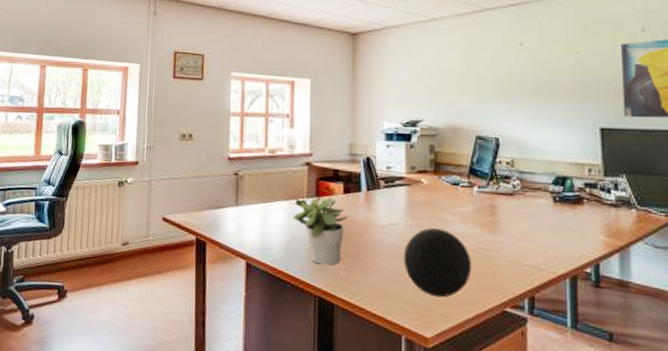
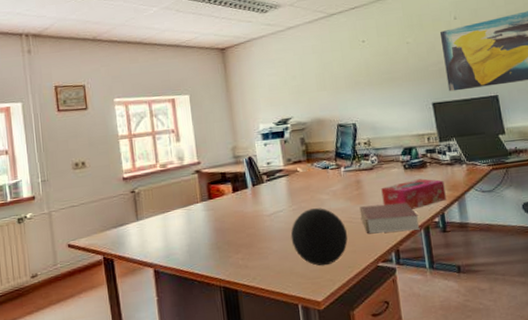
potted plant: present [292,194,349,265] -> none [190,197,240,259]
book: none [490,237,565,278] -> present [359,203,420,234]
tissue box: none [521,216,604,252] -> present [381,178,446,210]

